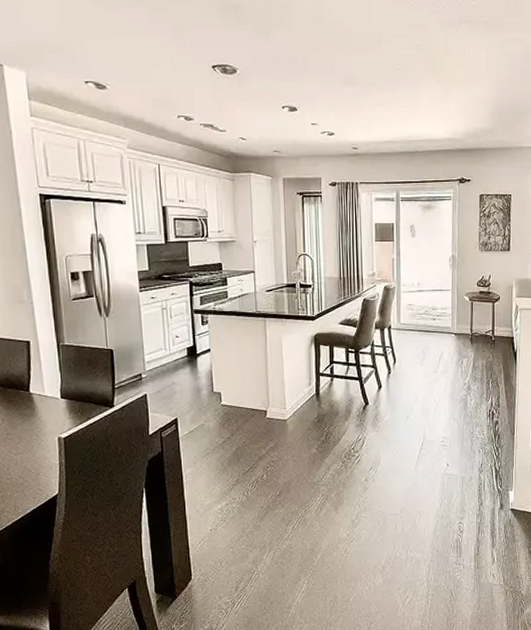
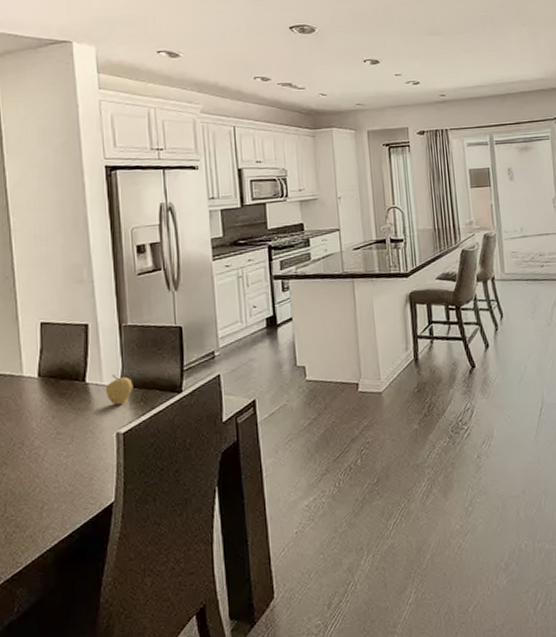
fruit: none [47,387,71,413] -> present [105,375,133,405]

